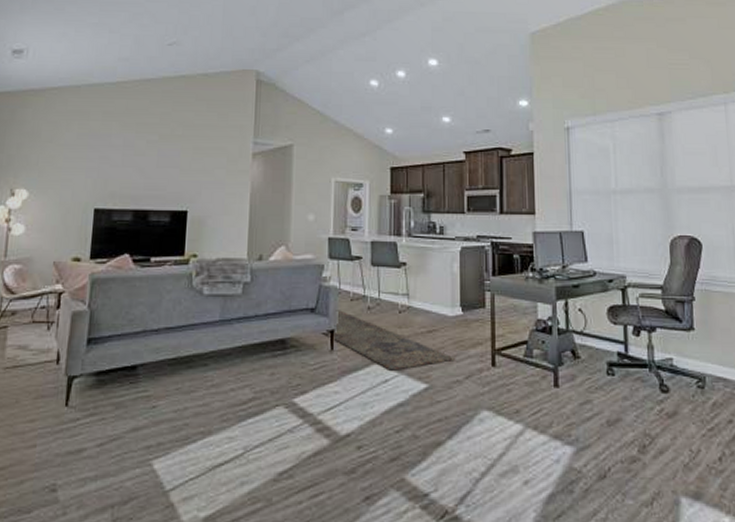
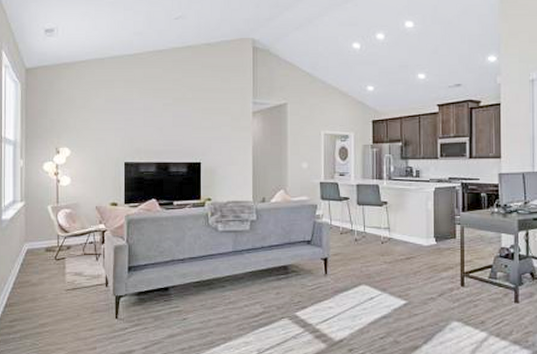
rug: present [322,310,455,371] -> none [317,242,429,290]

